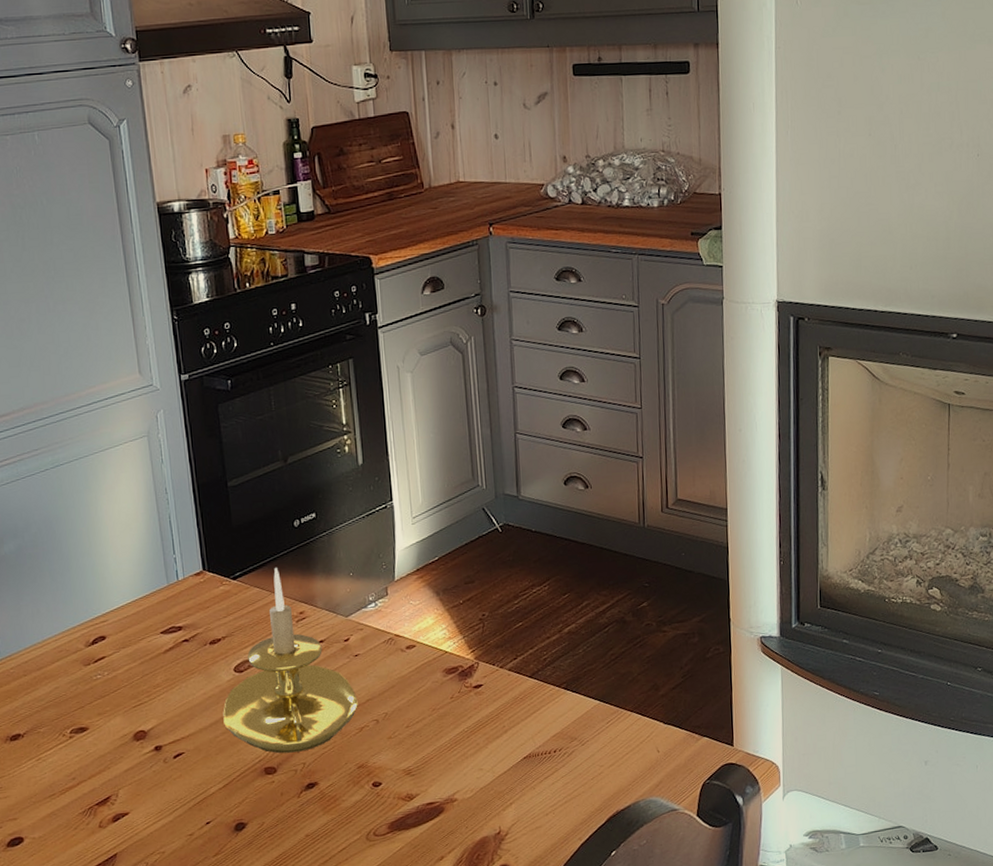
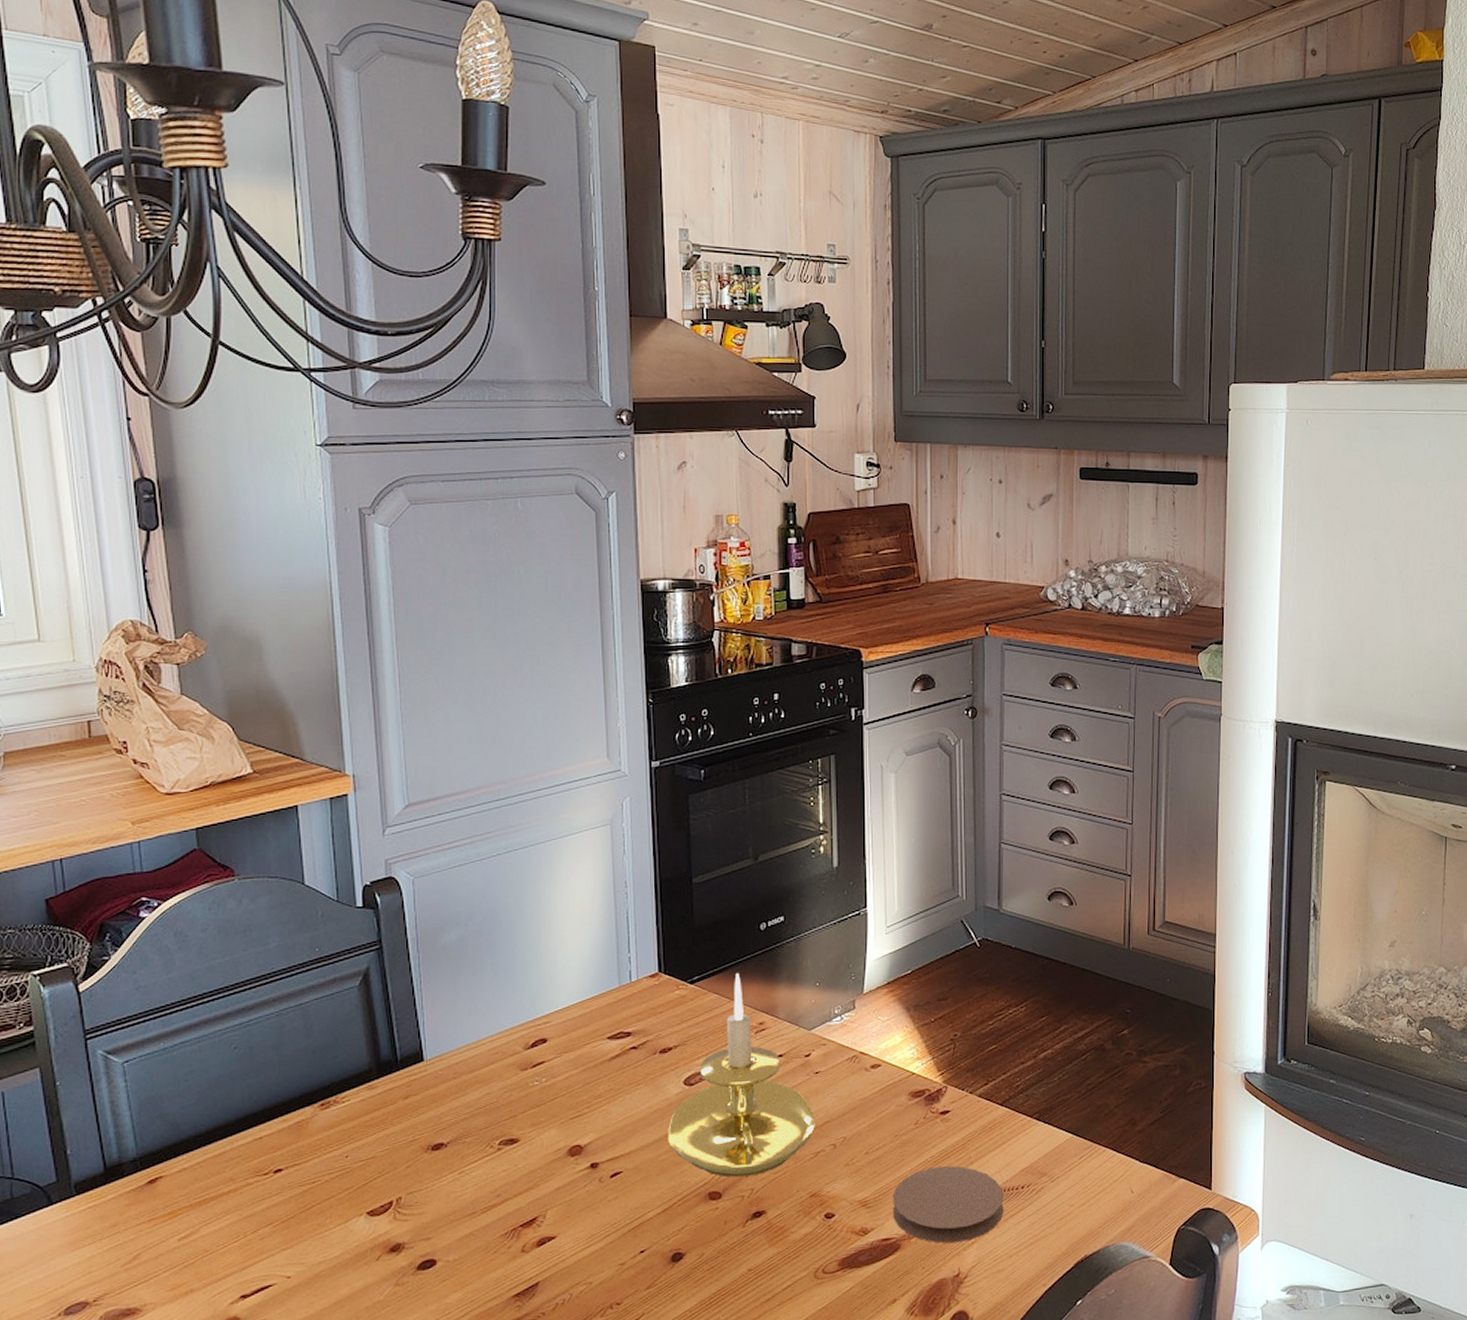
coaster: none [433,734,539,805] -> present [892,1165,1004,1243]

